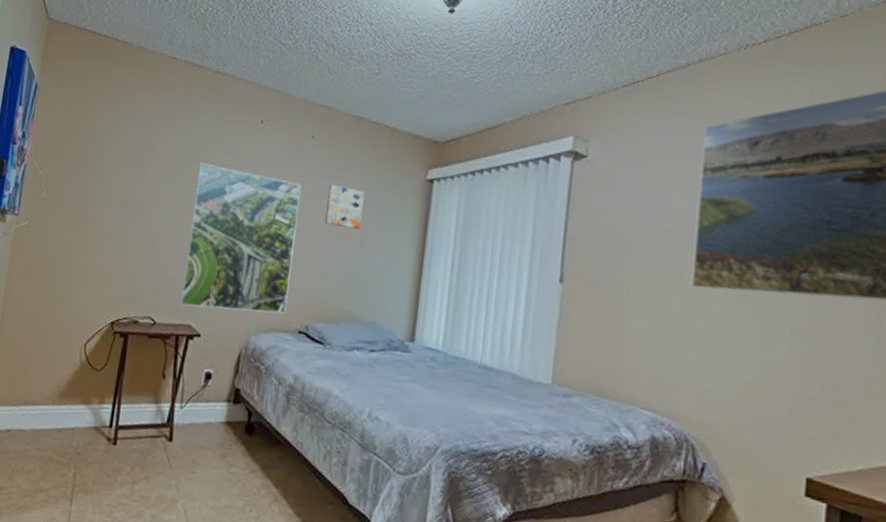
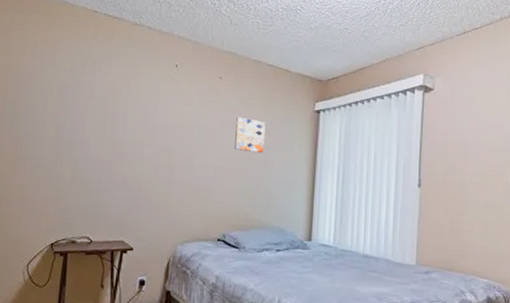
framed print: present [180,162,301,314] -> none [113,101,213,226]

